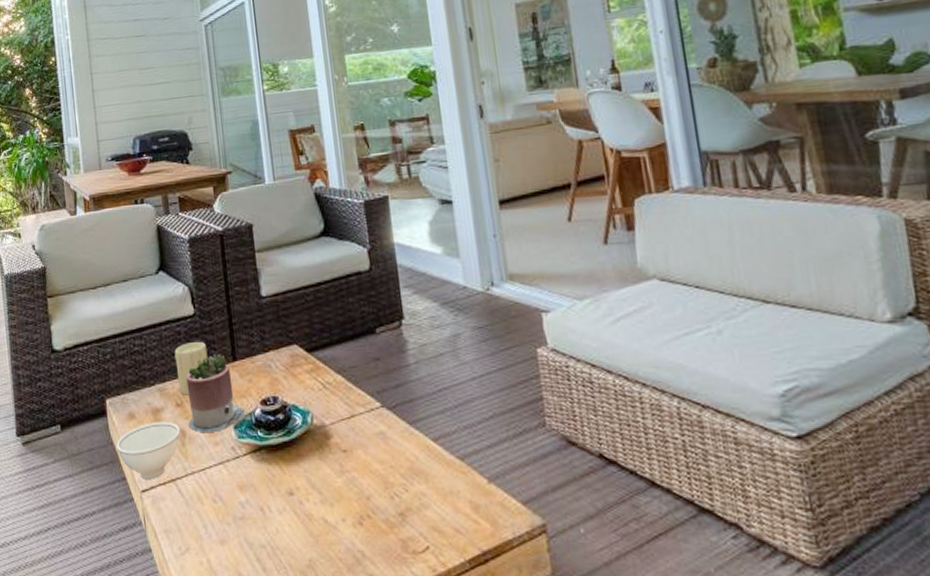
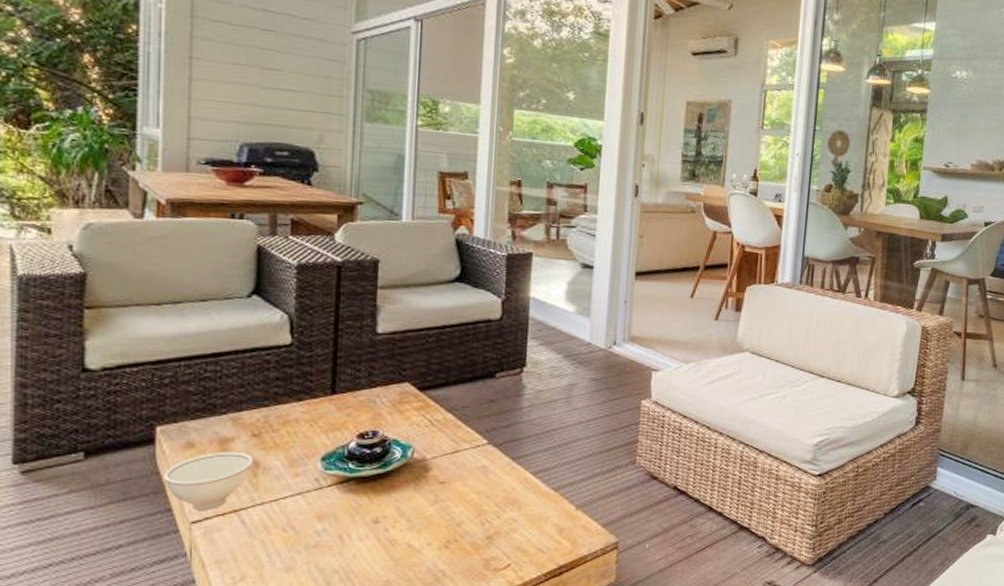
candle: present [174,341,208,395] -> none [258,371,302,426]
succulent planter: present [186,353,245,433] -> none [264,385,337,464]

